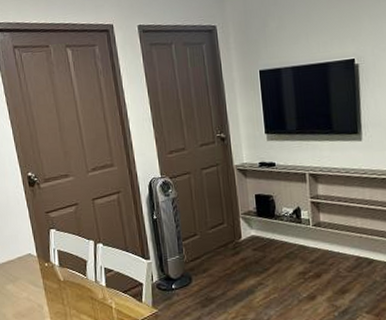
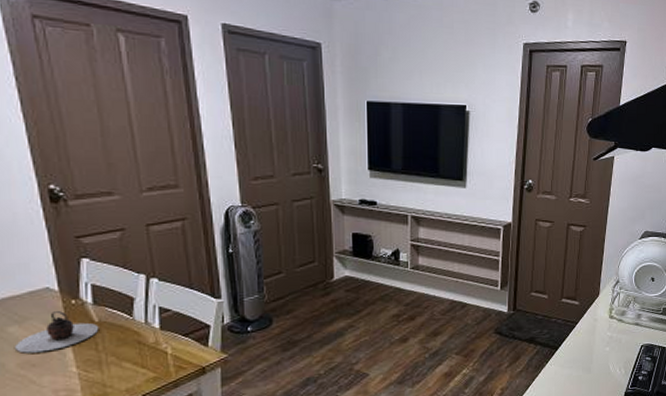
teapot: none [11,272,64,306] -> present [15,311,99,353]

